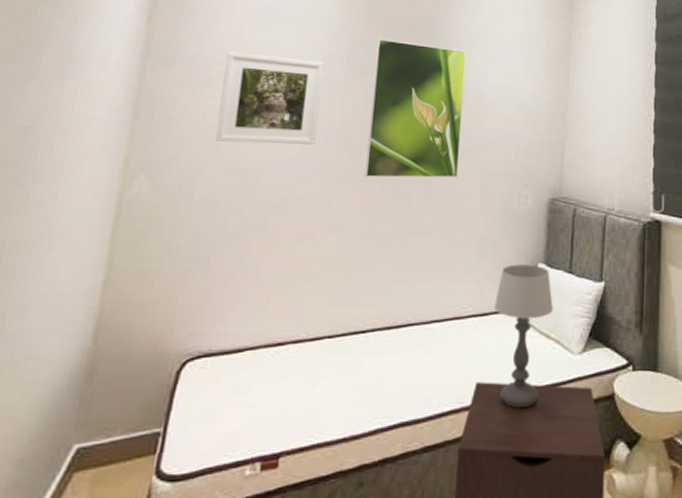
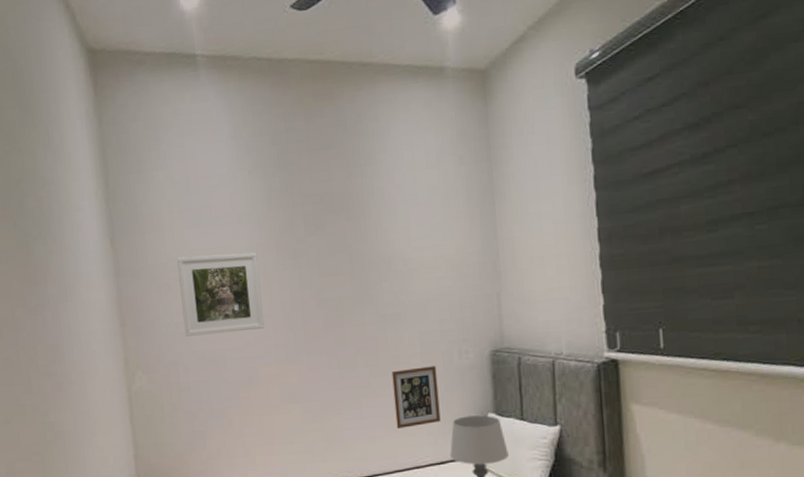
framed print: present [364,39,467,178] -> none [299,216,397,351]
picture frame: none [442,207,494,272] -> present [392,366,441,429]

